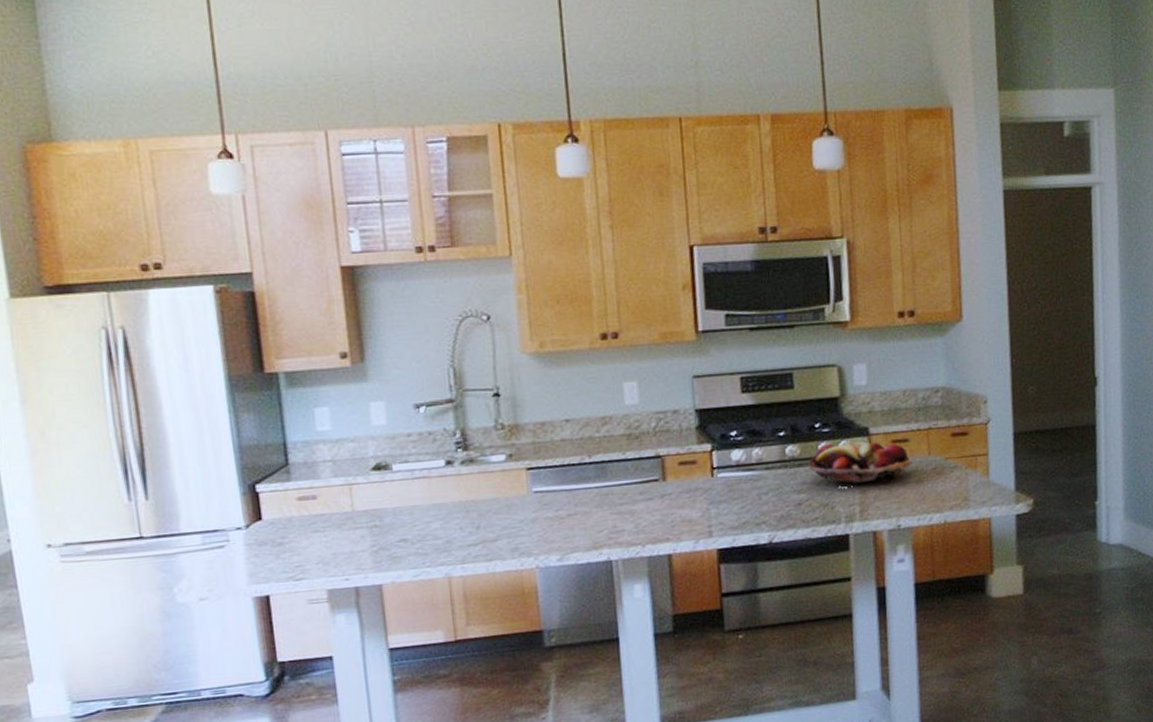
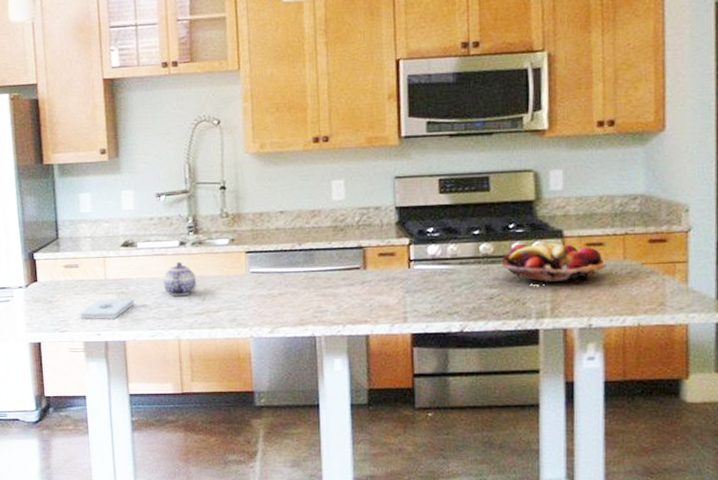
notepad: none [320,533,391,563] -> present [80,298,134,320]
teapot: none [426,485,468,527] -> present [163,262,196,297]

